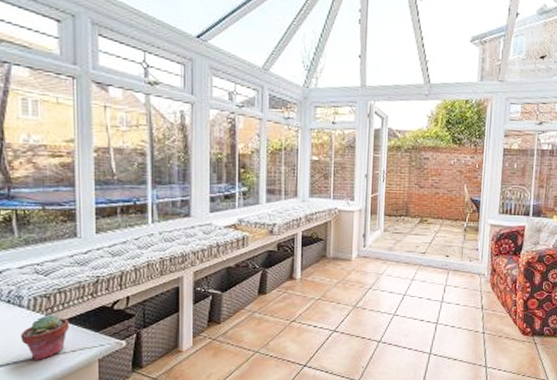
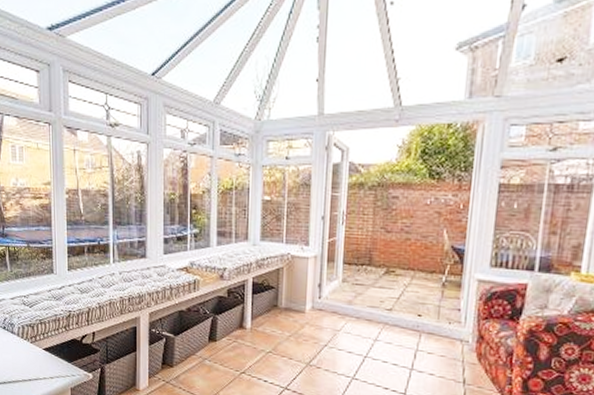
potted succulent: present [20,315,70,362] -> none [13,342,49,384]

